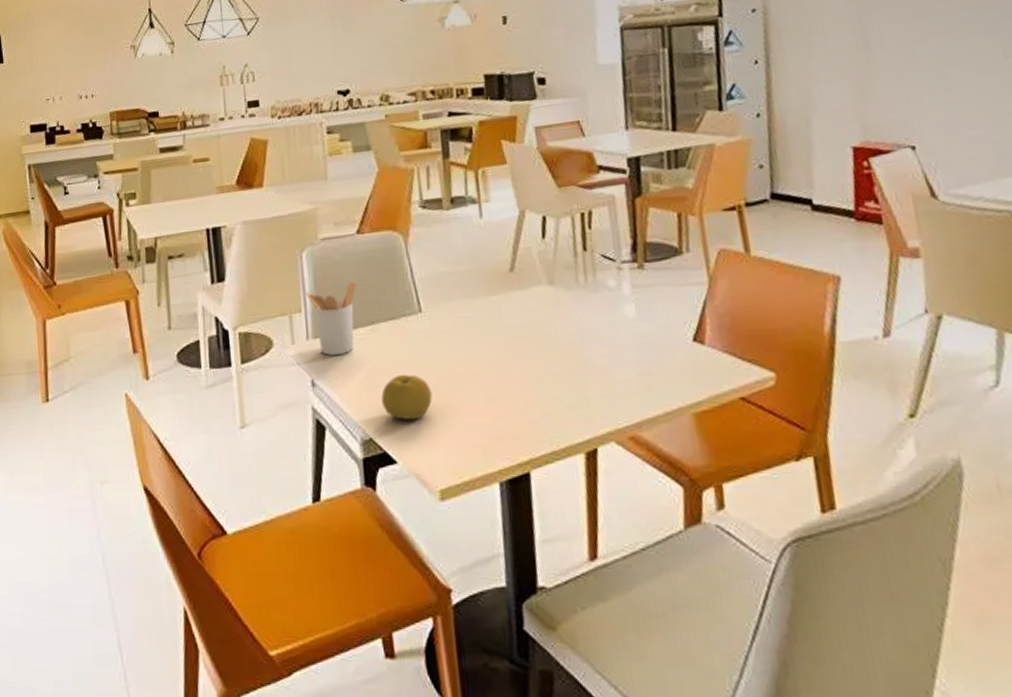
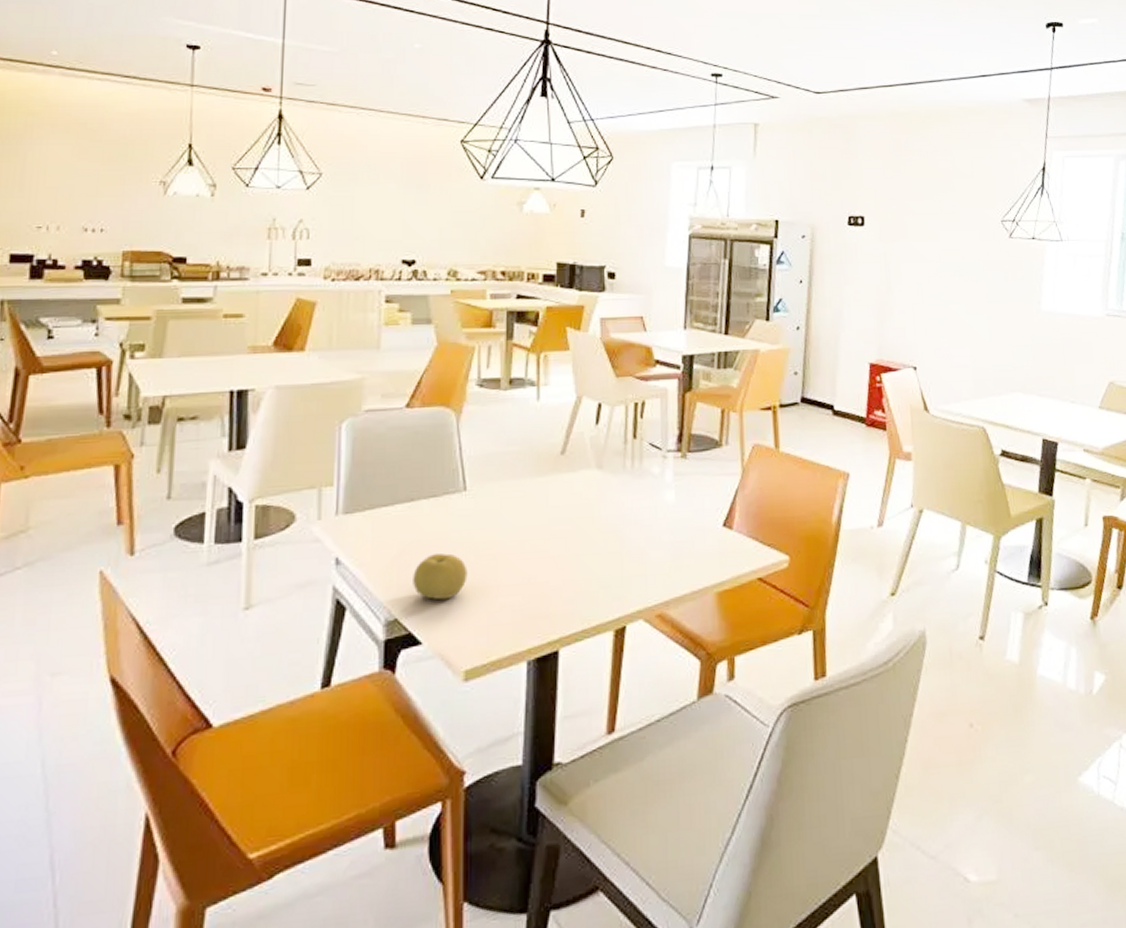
utensil holder: present [306,281,356,356] -> none [341,456,399,533]

